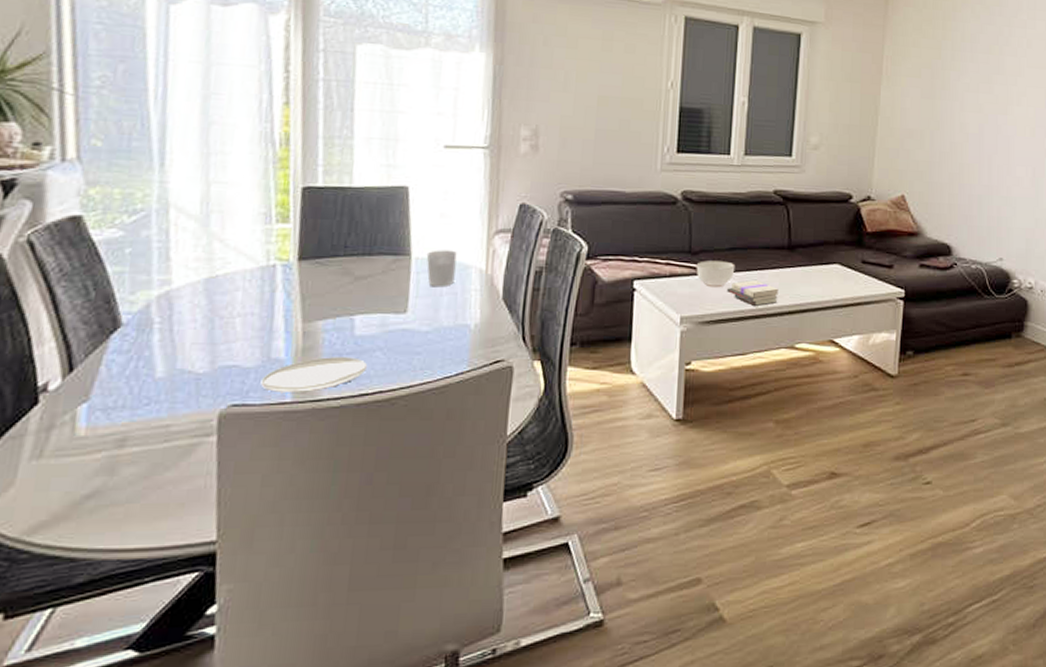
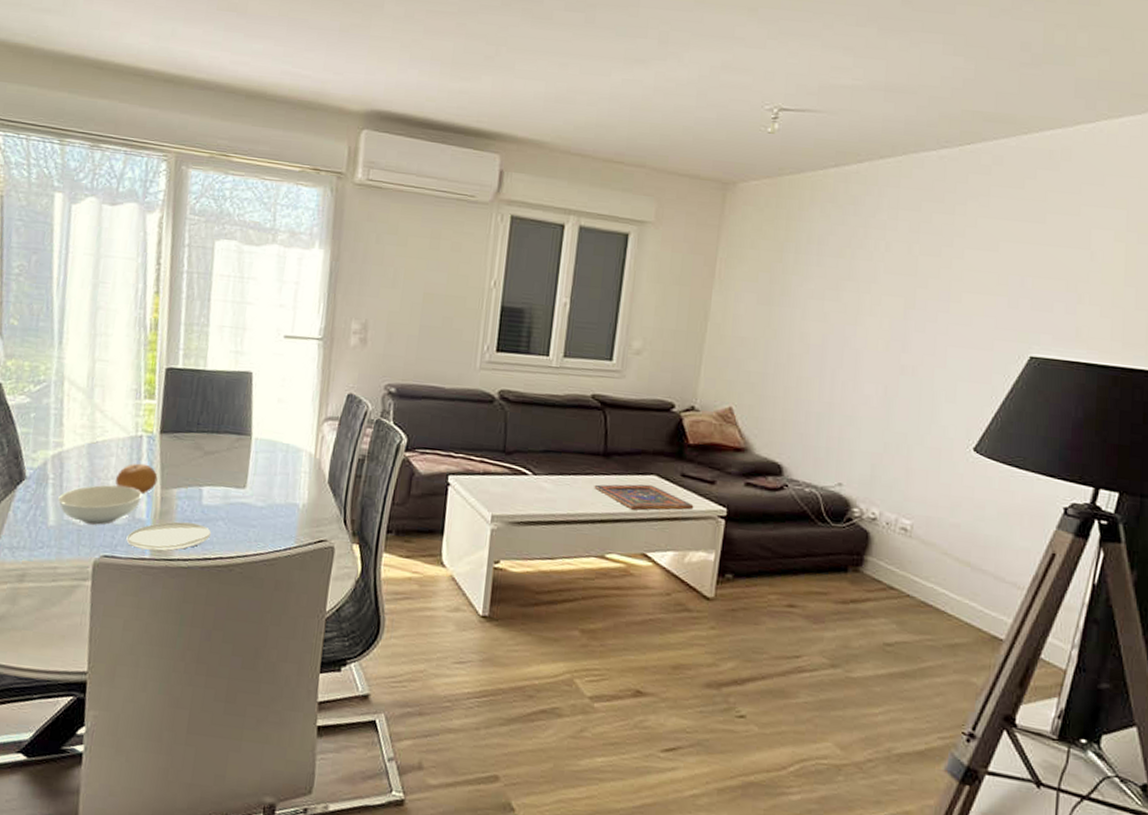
bowl: none [167,324,279,371] -> present [58,485,143,525]
fruit: none [243,296,298,331] -> present [115,463,158,495]
candle holder: present [426,250,457,288] -> none [264,432,291,467]
bowl: present [696,260,736,288] -> none [509,461,549,489]
books: present [727,280,779,306] -> none [539,484,592,512]
painted panel: none [780,273,875,299] -> present [594,484,694,511]

